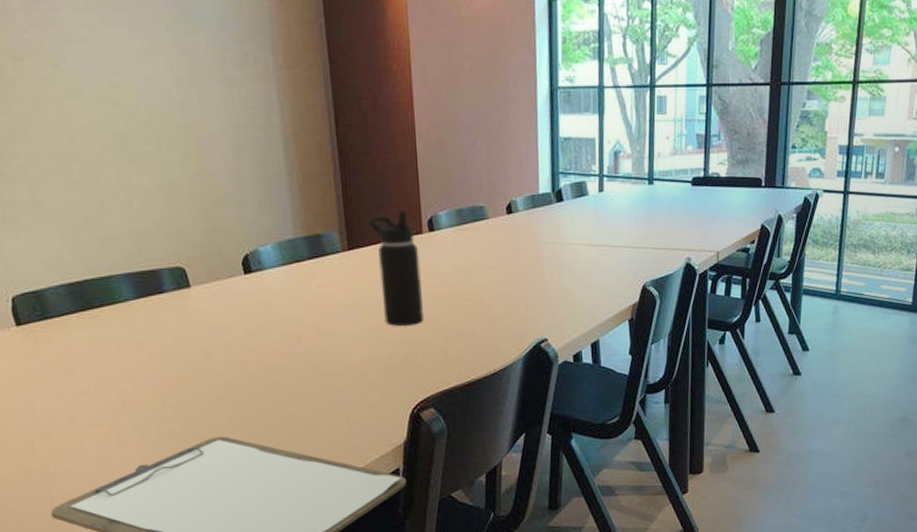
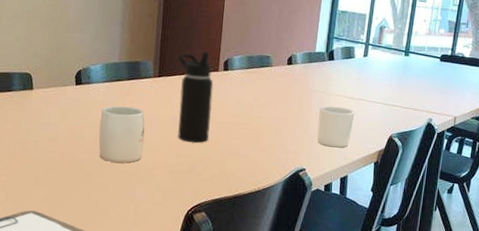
mug: none [283,292,345,364] -> present [98,105,145,163]
mug: none [554,257,598,309] -> present [317,105,355,148]

